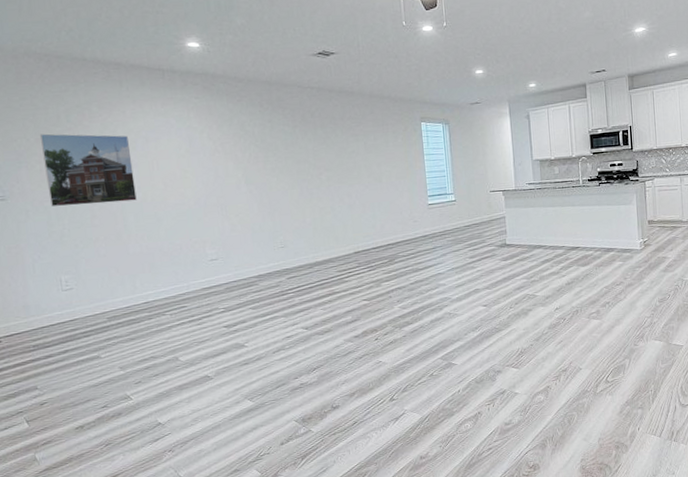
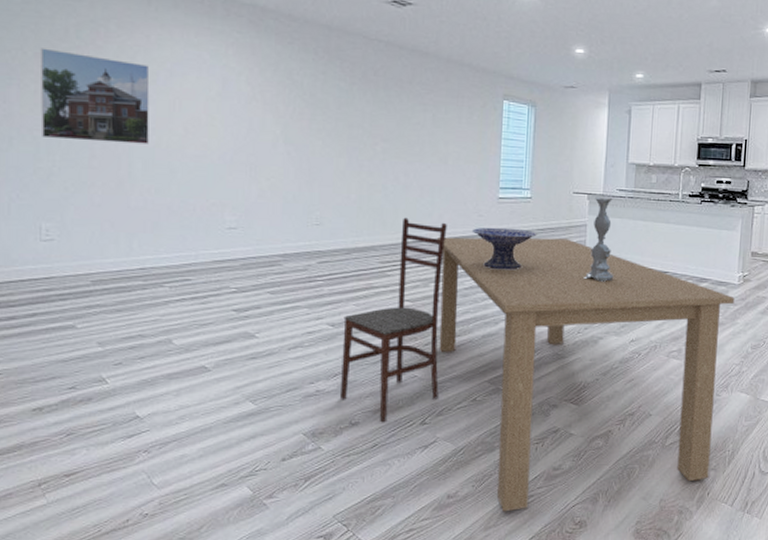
dining chair: none [314,231,401,404] -> present [339,217,447,423]
dining table: none [382,230,639,465] -> present [438,237,735,512]
decorative bowl: none [410,228,465,265] -> present [471,227,537,270]
candlestick: none [509,191,534,263] -> present [584,196,614,282]

